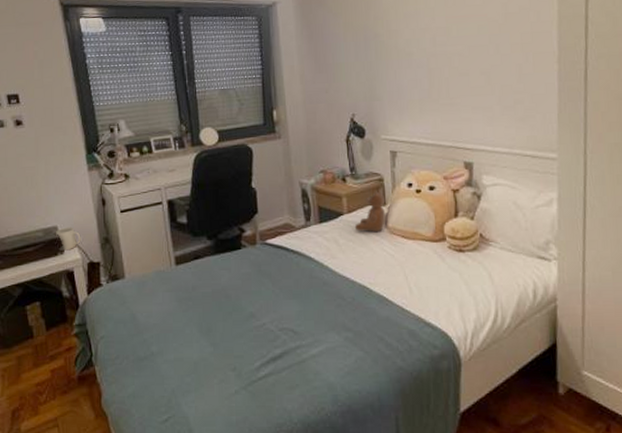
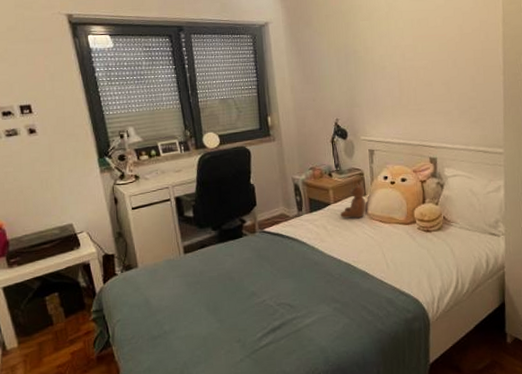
mug: present [56,227,81,251] -> none [72,224,96,246]

